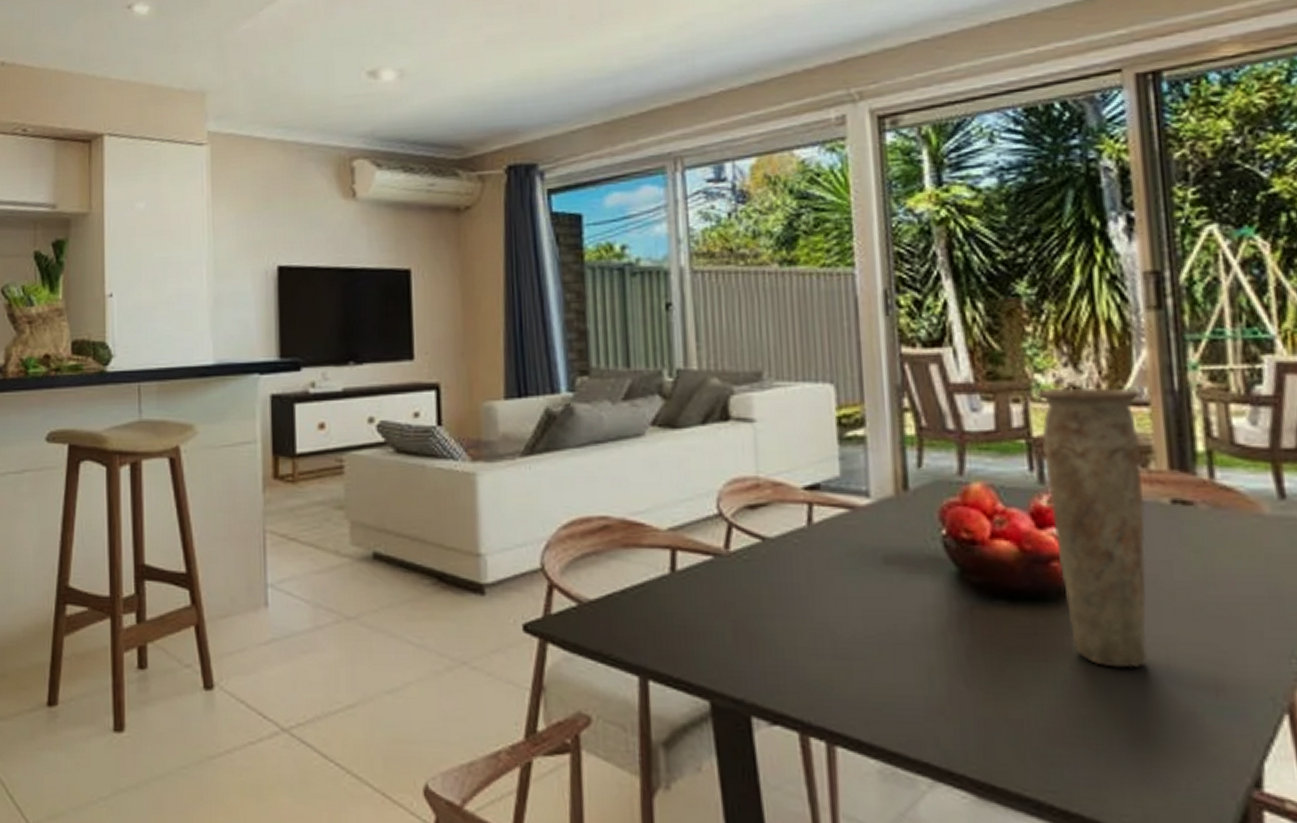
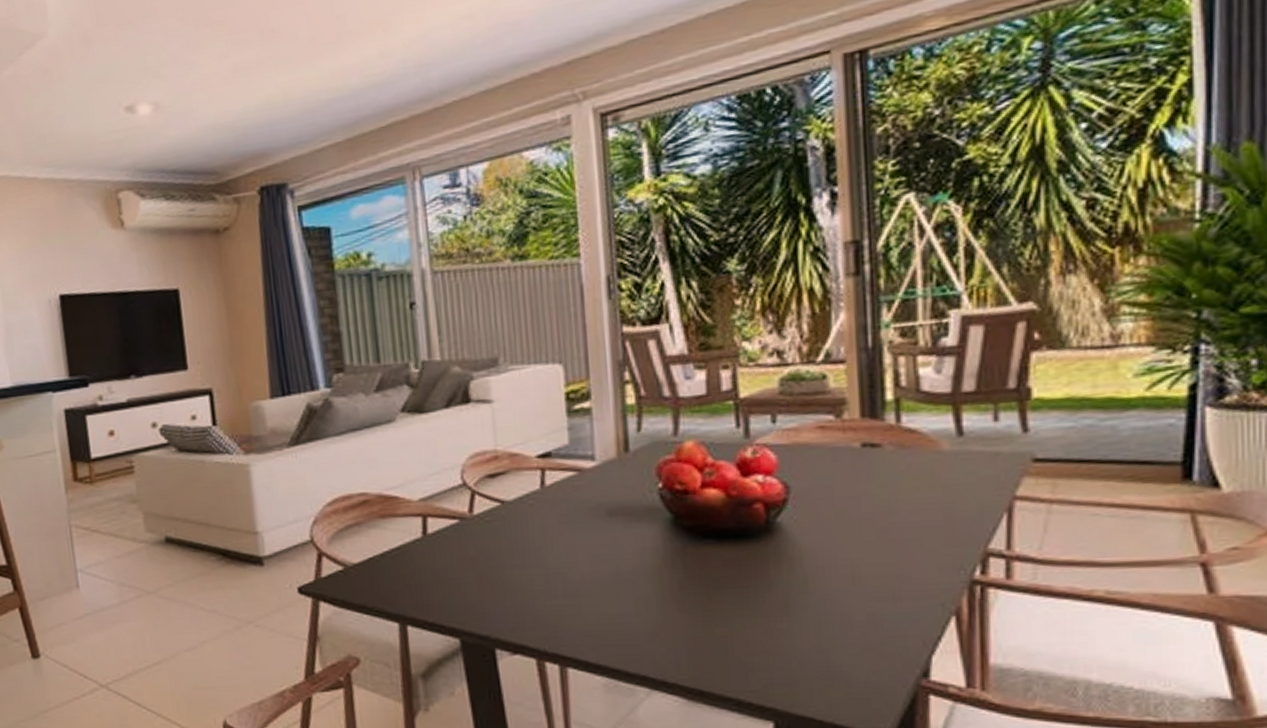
vase: present [1037,387,1147,669] -> none [744,348,838,589]

